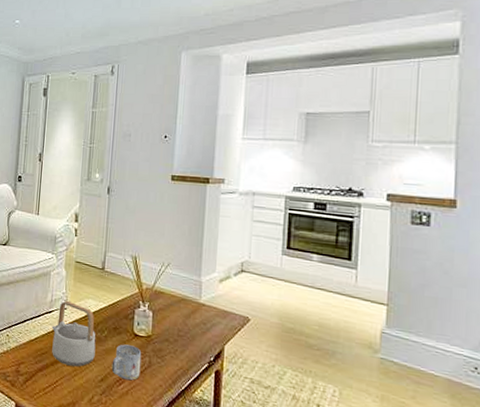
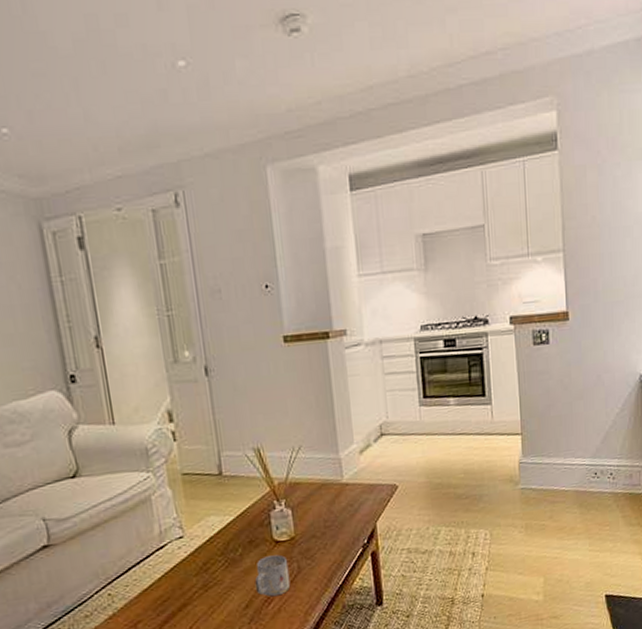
teapot: present [51,301,96,367] -> none [168,526,233,605]

